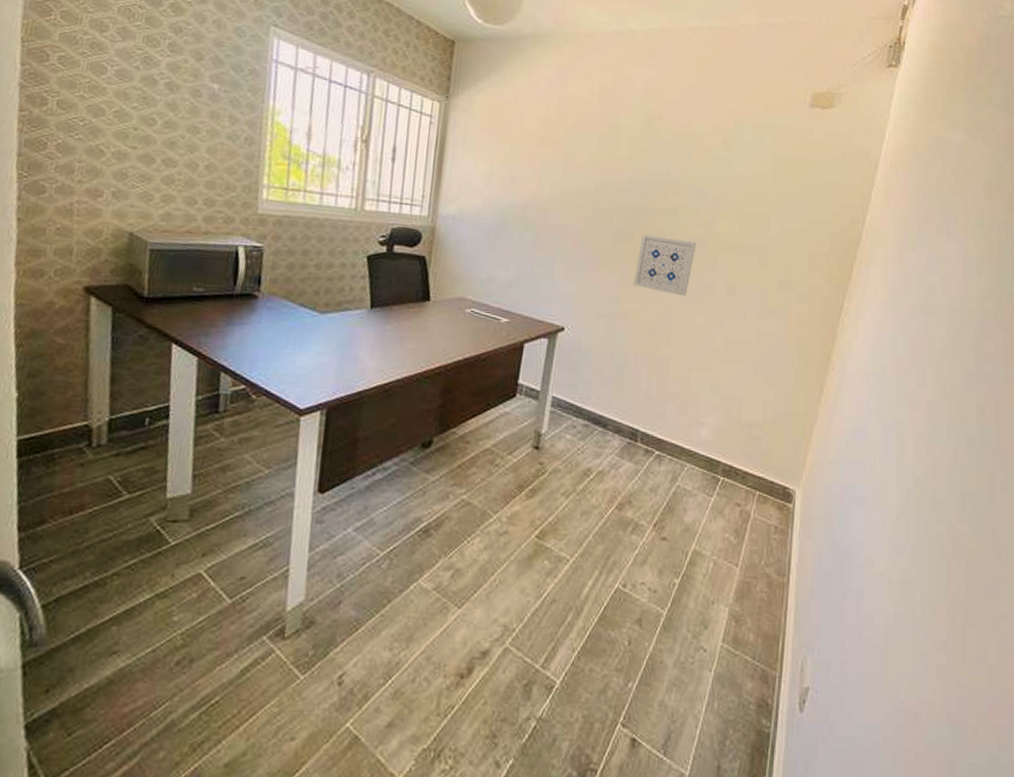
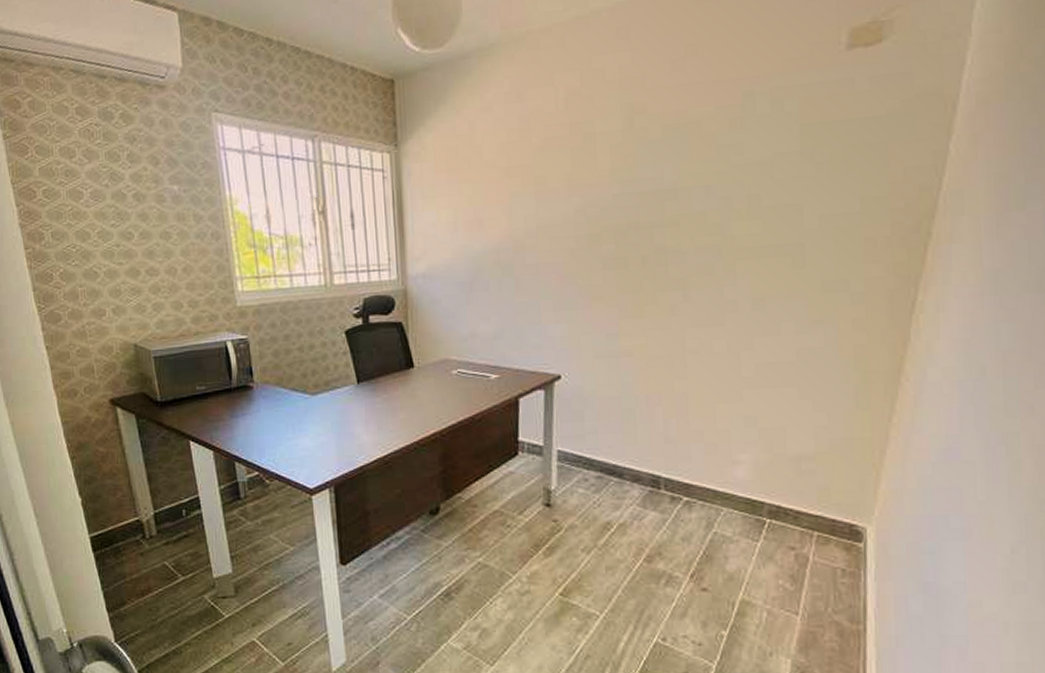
wall art: present [633,234,696,296] -> none [634,253,707,320]

